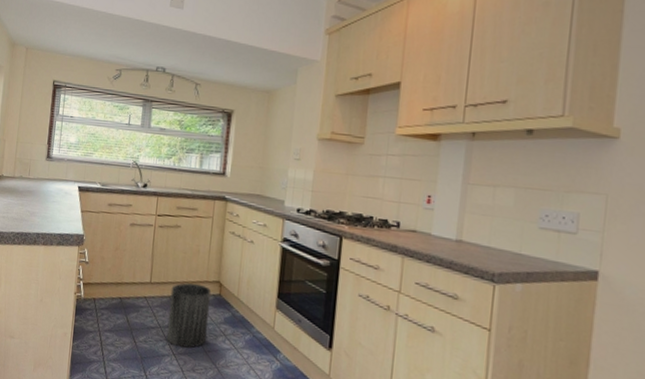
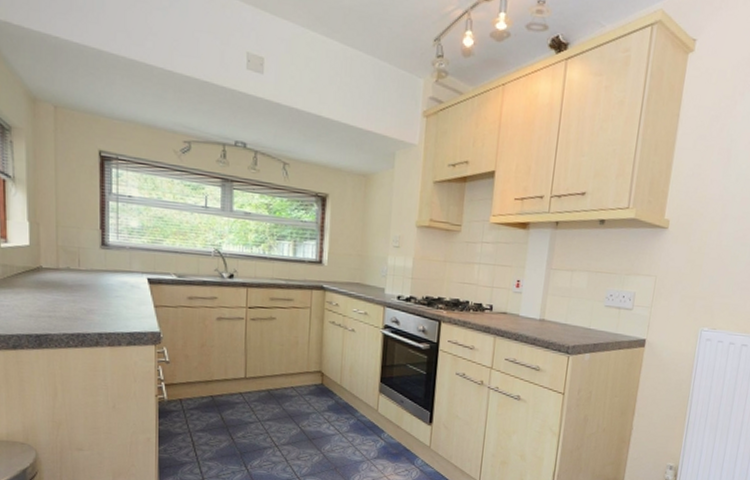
trash can: present [166,283,212,349] -> none [267,374,313,439]

